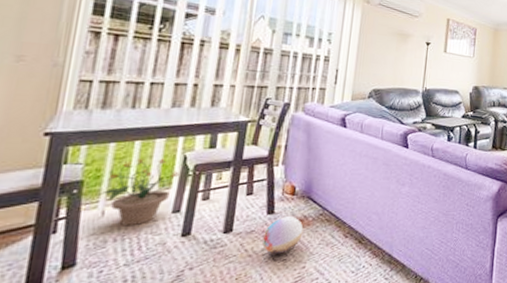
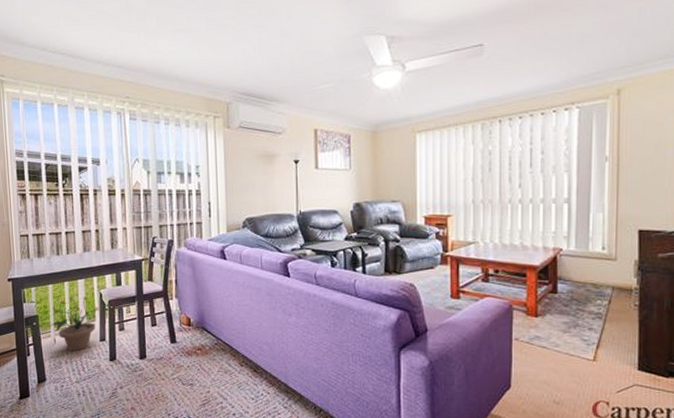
ball: present [263,217,304,254] -> none [171,346,203,379]

